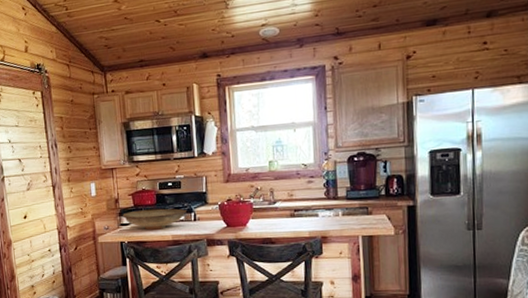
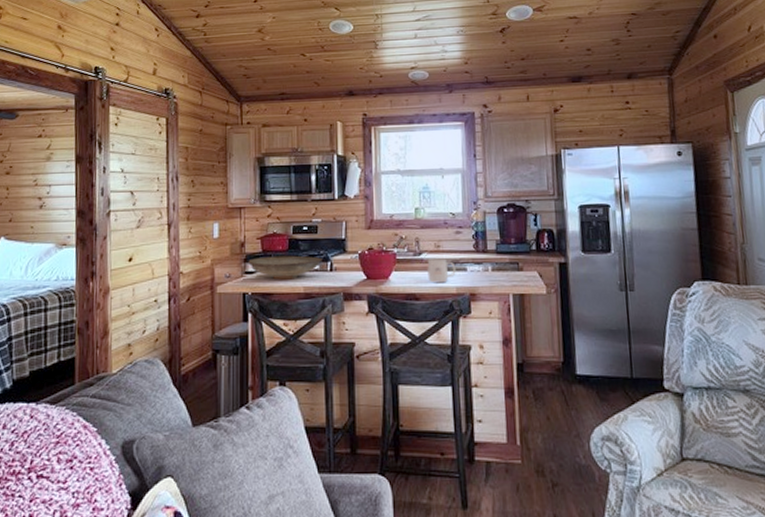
mug: none [281,205,308,229] -> present [427,257,456,284]

